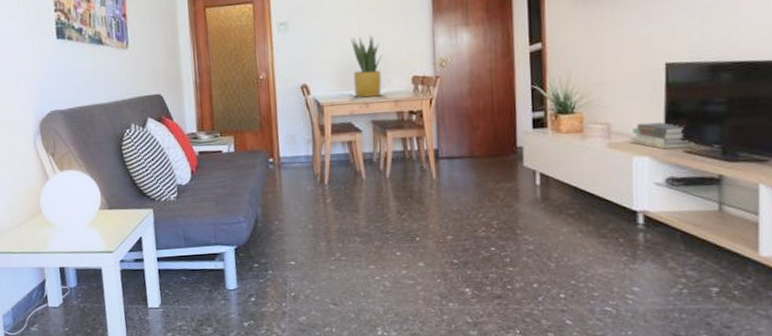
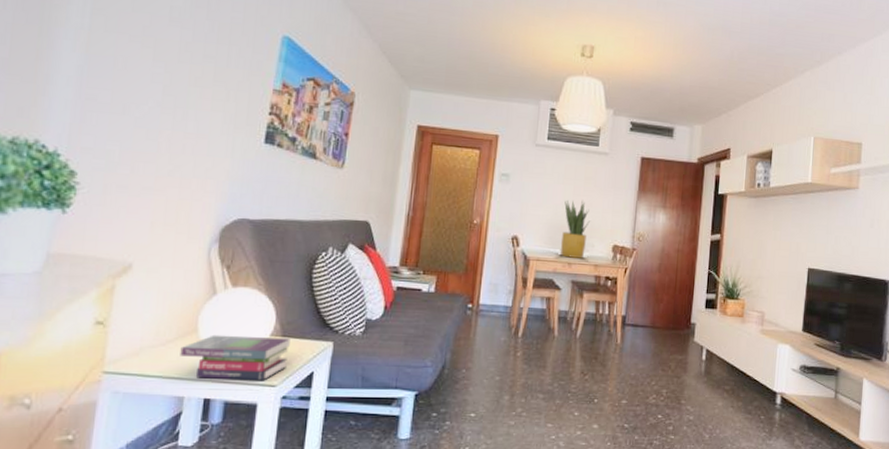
books: none [32,210,118,251] -> present [180,334,290,381]
books: present [628,121,698,150] -> none [776,315,825,341]

